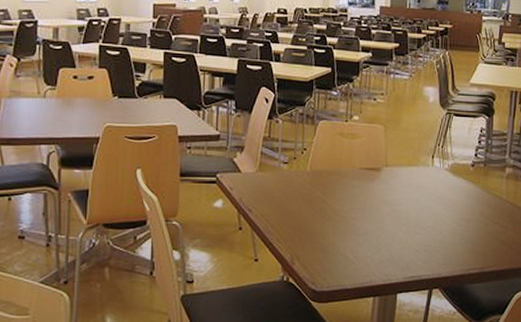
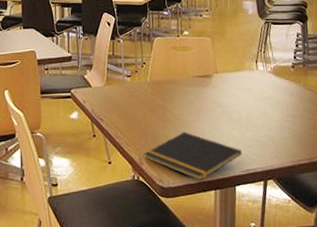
notepad: none [296,230,407,286] -> present [144,131,242,181]

